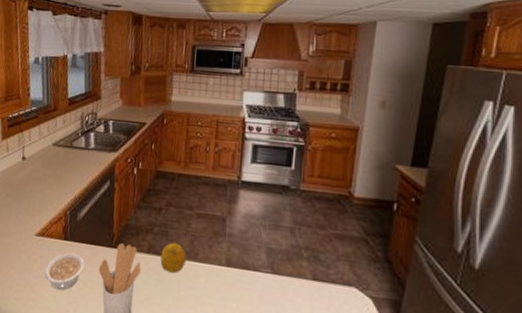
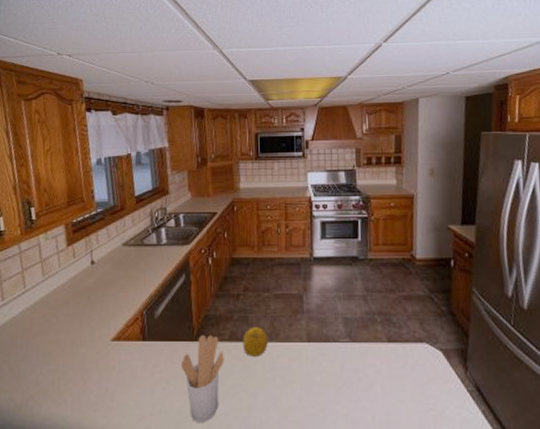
legume: present [45,252,85,290] -> none [124,352,166,393]

